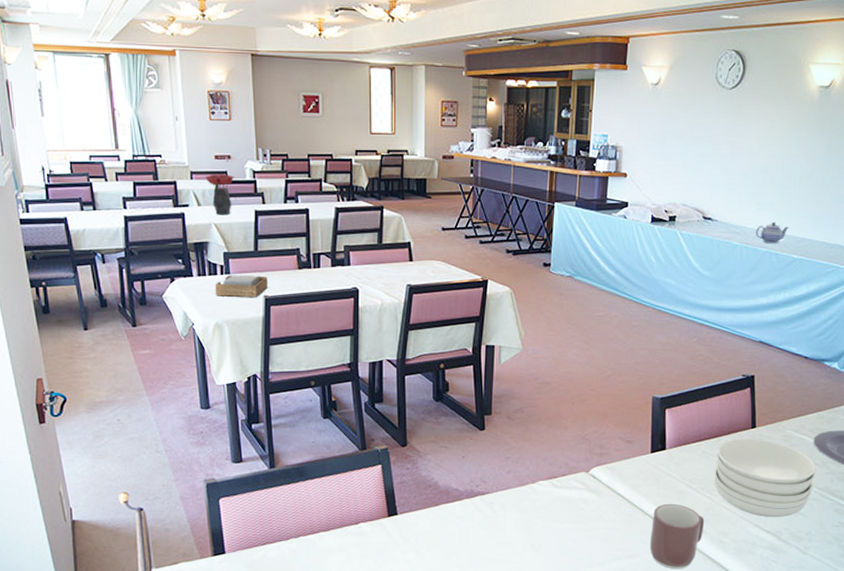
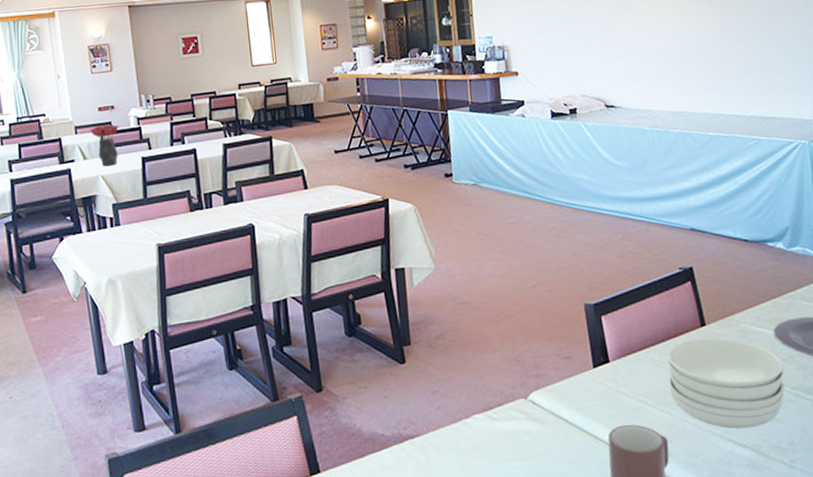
napkin holder: present [214,275,268,298] -> none [105,223,160,251]
teapot: present [755,221,789,244] -> none [663,100,698,124]

